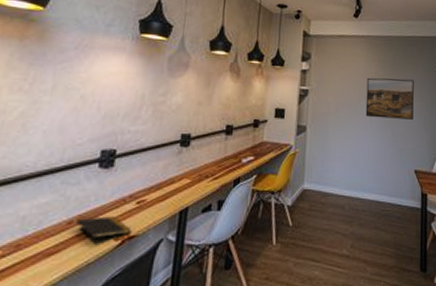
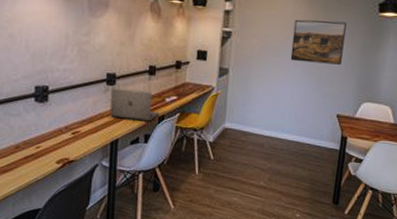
notepad: present [75,216,131,246] -> none [22,143,70,167]
laptop: none [181,148,234,185] -> present [109,87,159,122]

